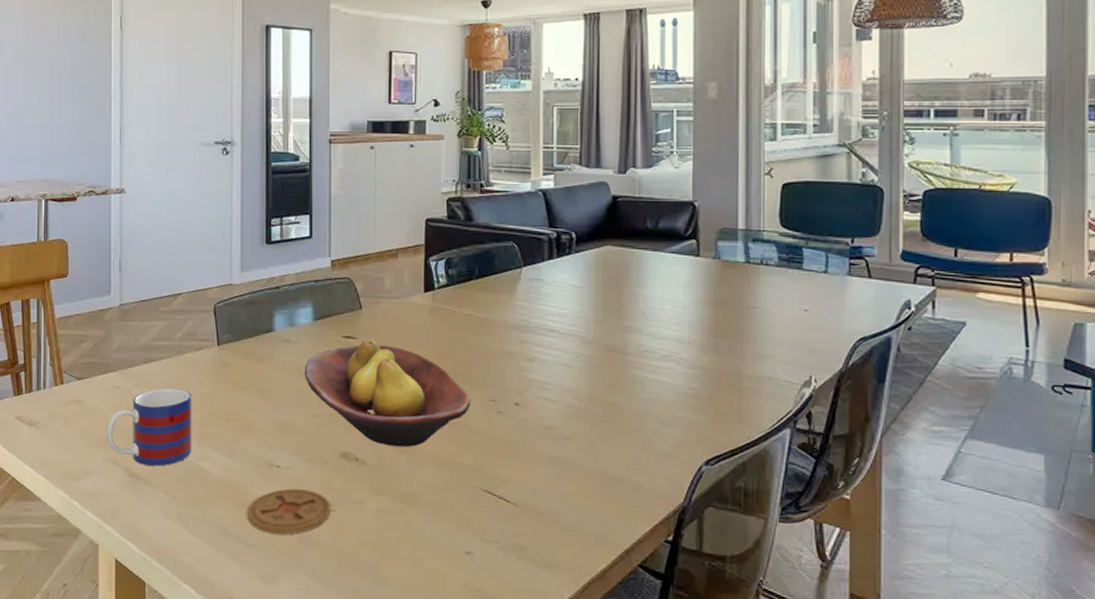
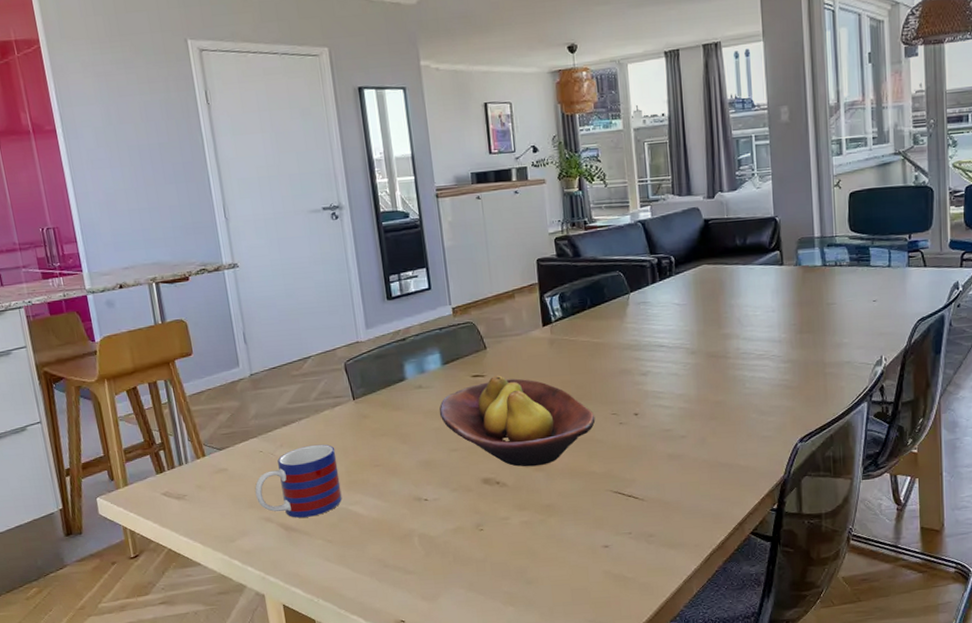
coaster: present [247,488,330,535] -> none [402,516,479,559]

